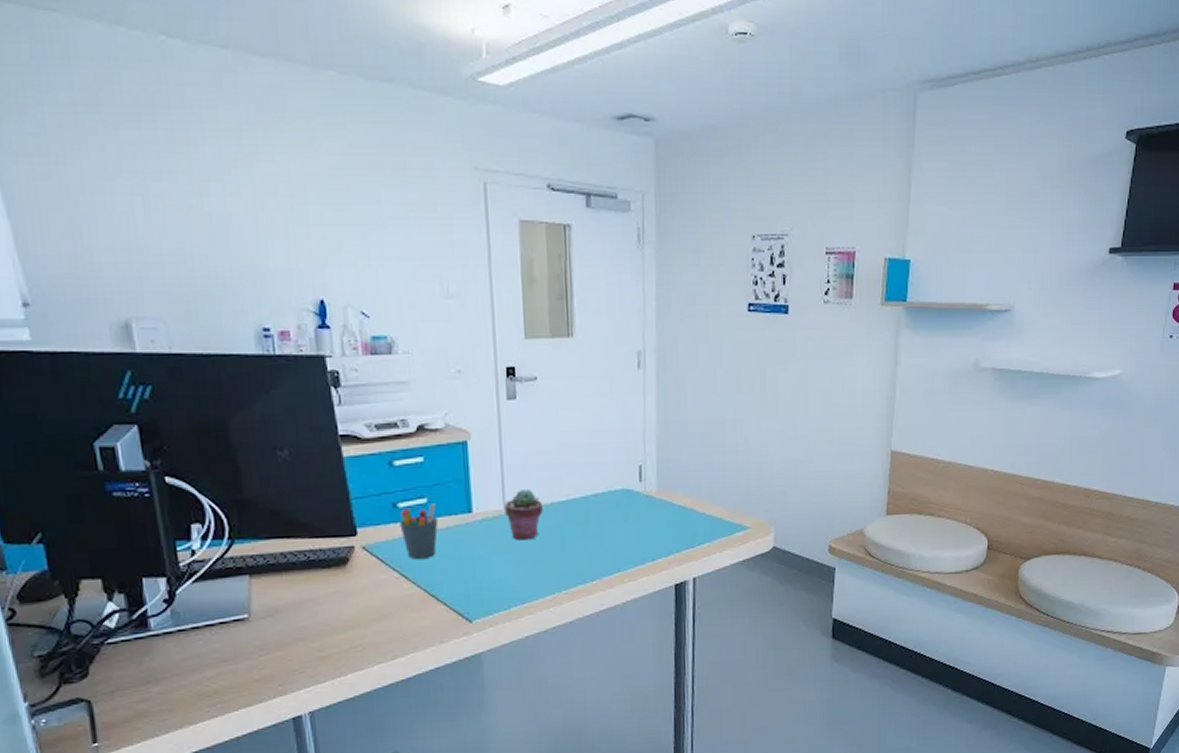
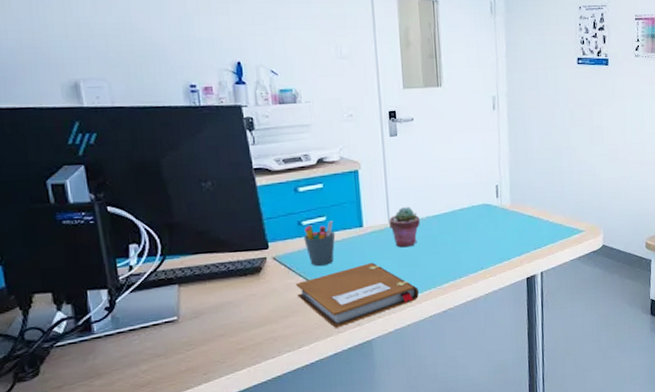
notebook: none [390,558,540,637] -> present [296,263,419,328]

